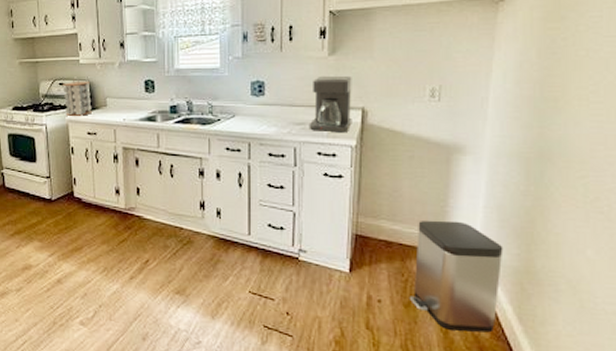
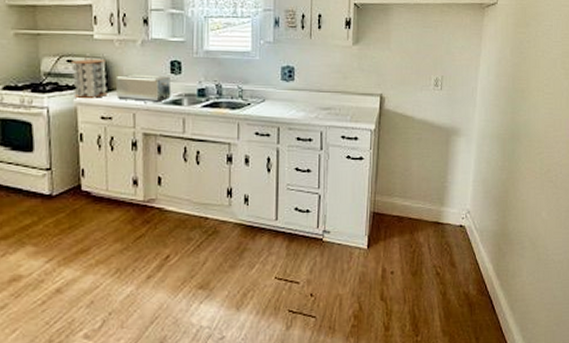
toaster: none [98,93,146,119] -> present [115,74,172,102]
coffee maker: present [309,75,352,133] -> none [334,63,372,118]
pedal bin: present [409,220,503,333] -> none [416,194,487,292]

